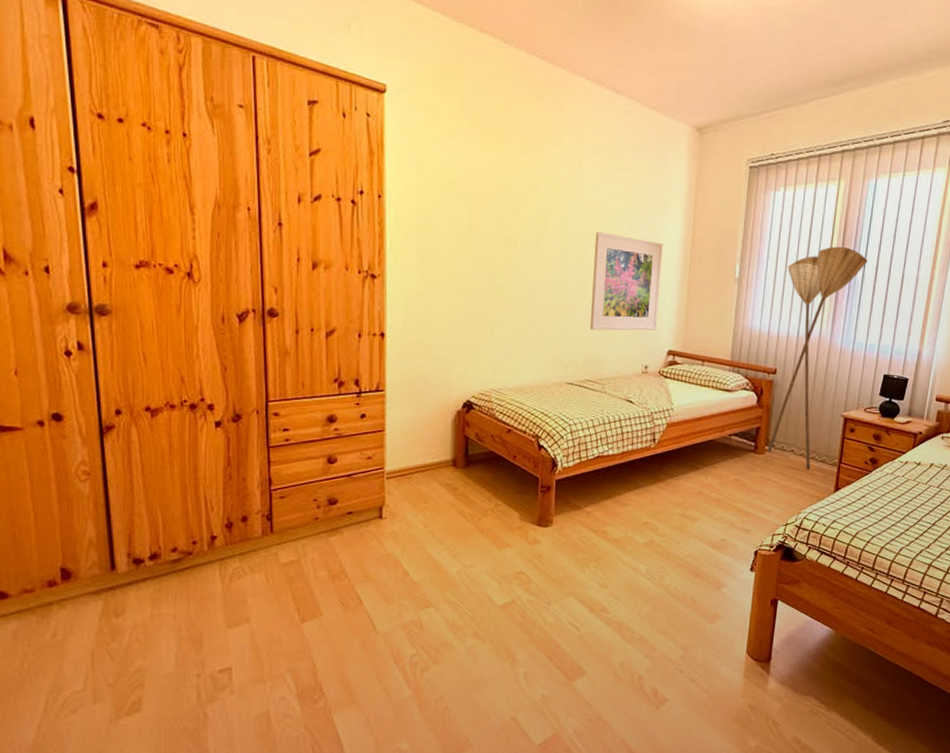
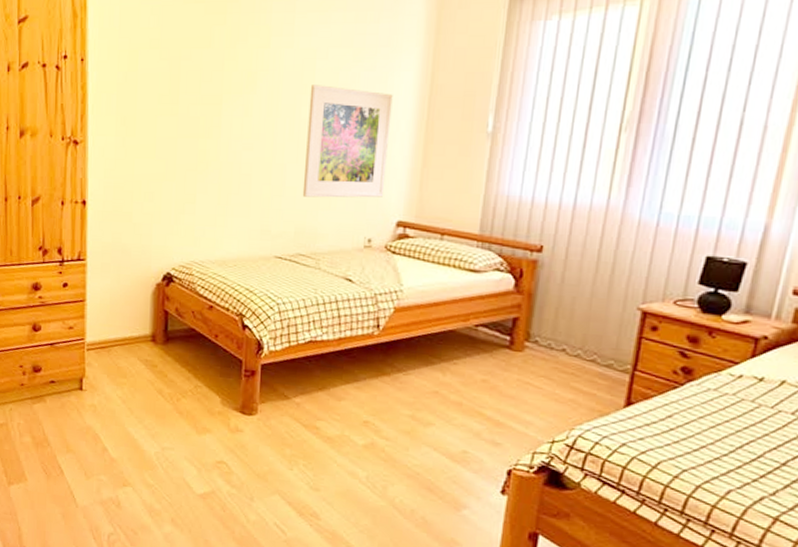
floor lamp: present [768,246,868,469] -> none [528,86,685,375]

